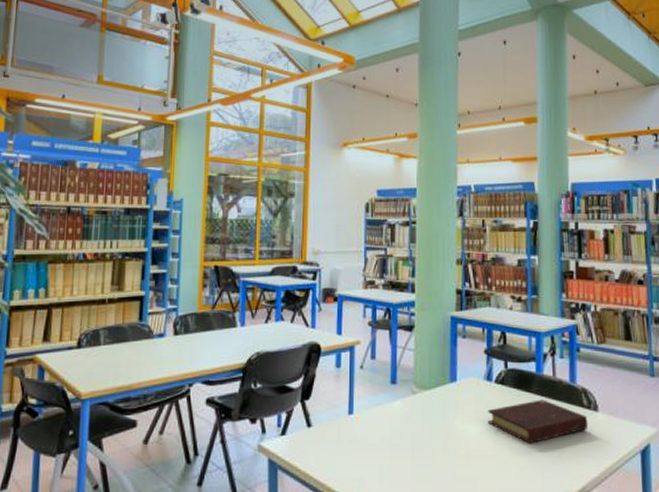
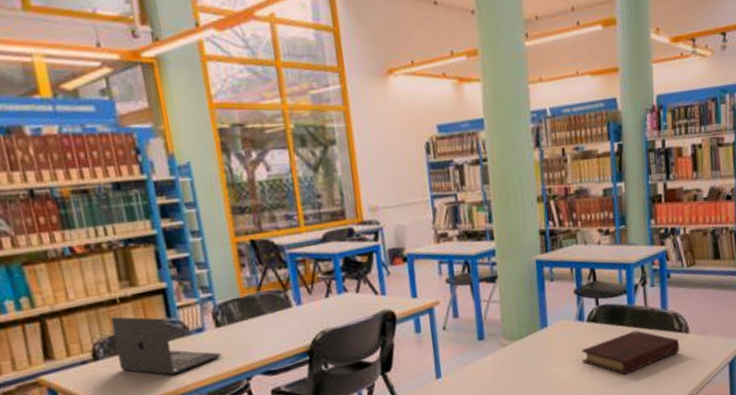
laptop: none [94,315,173,370] -> present [110,316,222,375]

